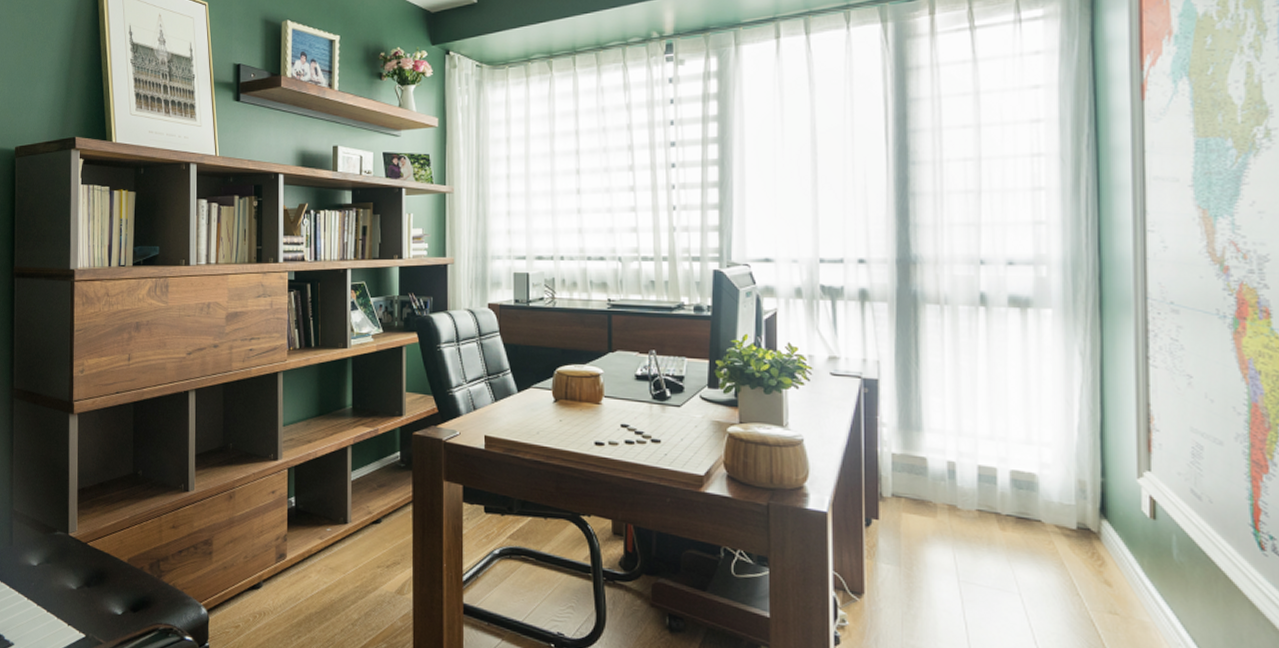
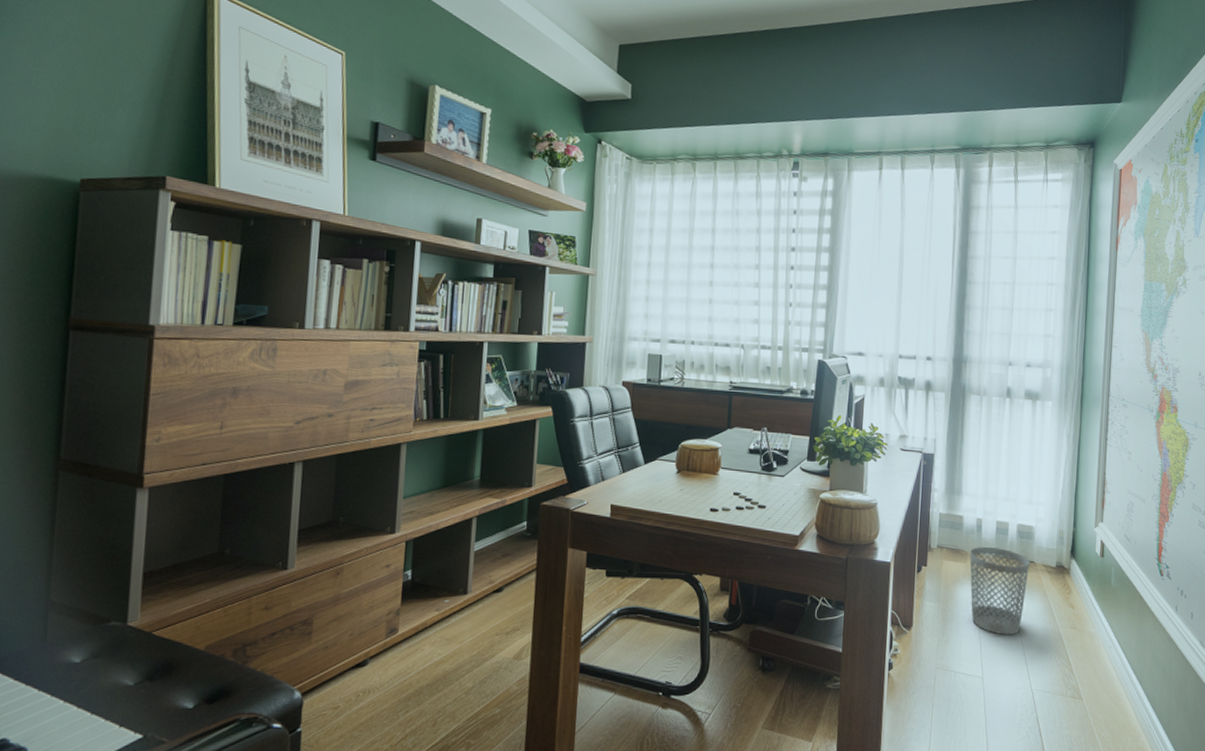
wastebasket: none [941,497,1034,616] -> present [970,546,1030,635]

